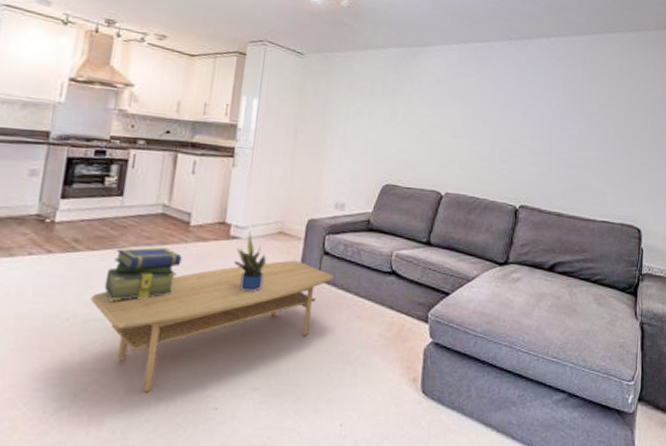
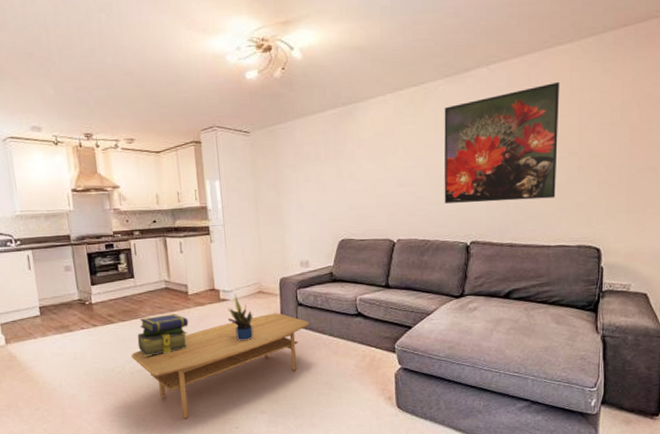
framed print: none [497,64,611,173] -> present [444,81,560,203]

